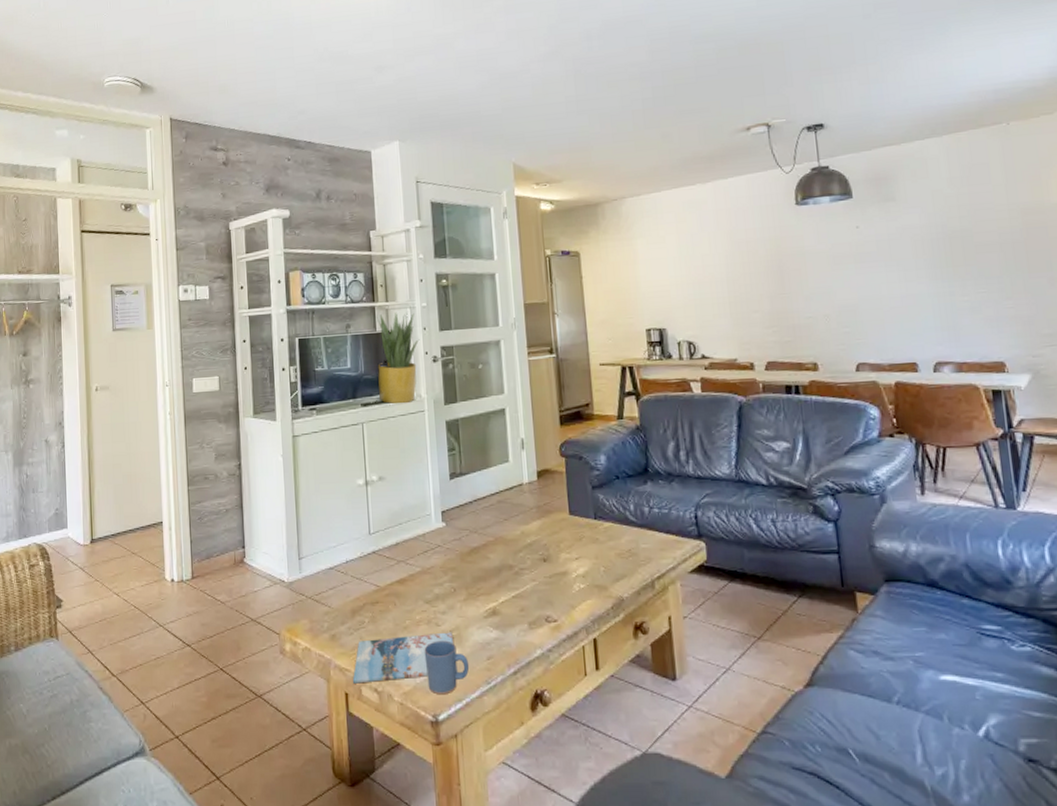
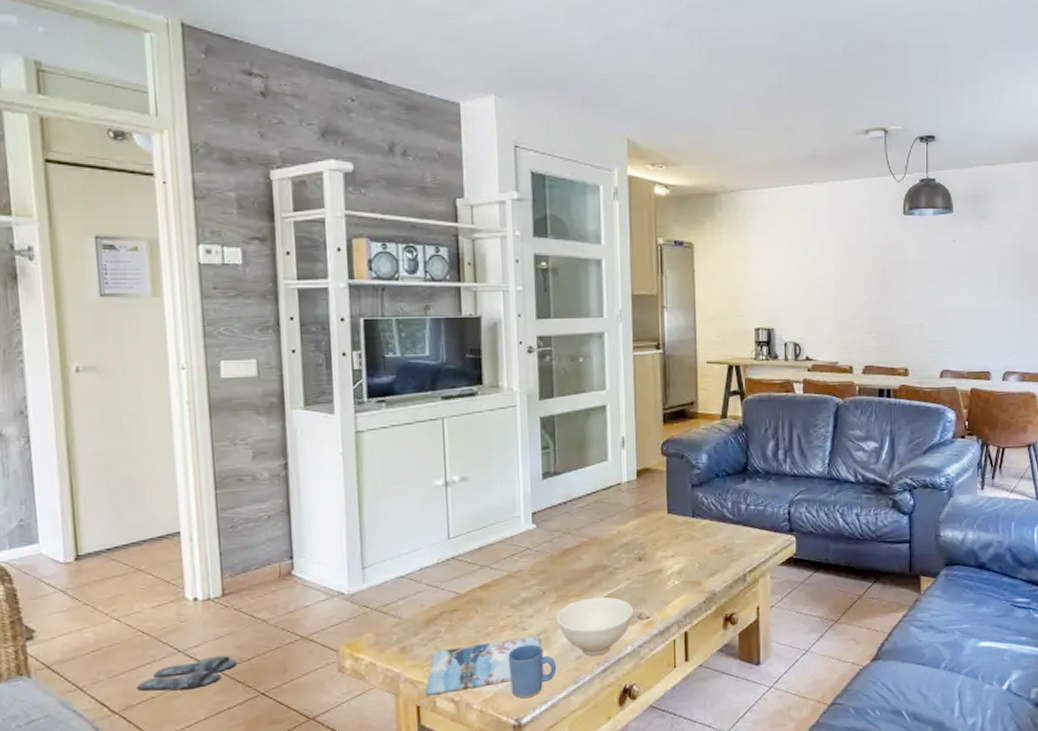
slippers: none [130,631,202,660] -> present [137,655,237,691]
planter: present [376,312,419,404] -> none [461,295,512,398]
bowl: none [467,597,541,657] -> present [556,596,634,657]

